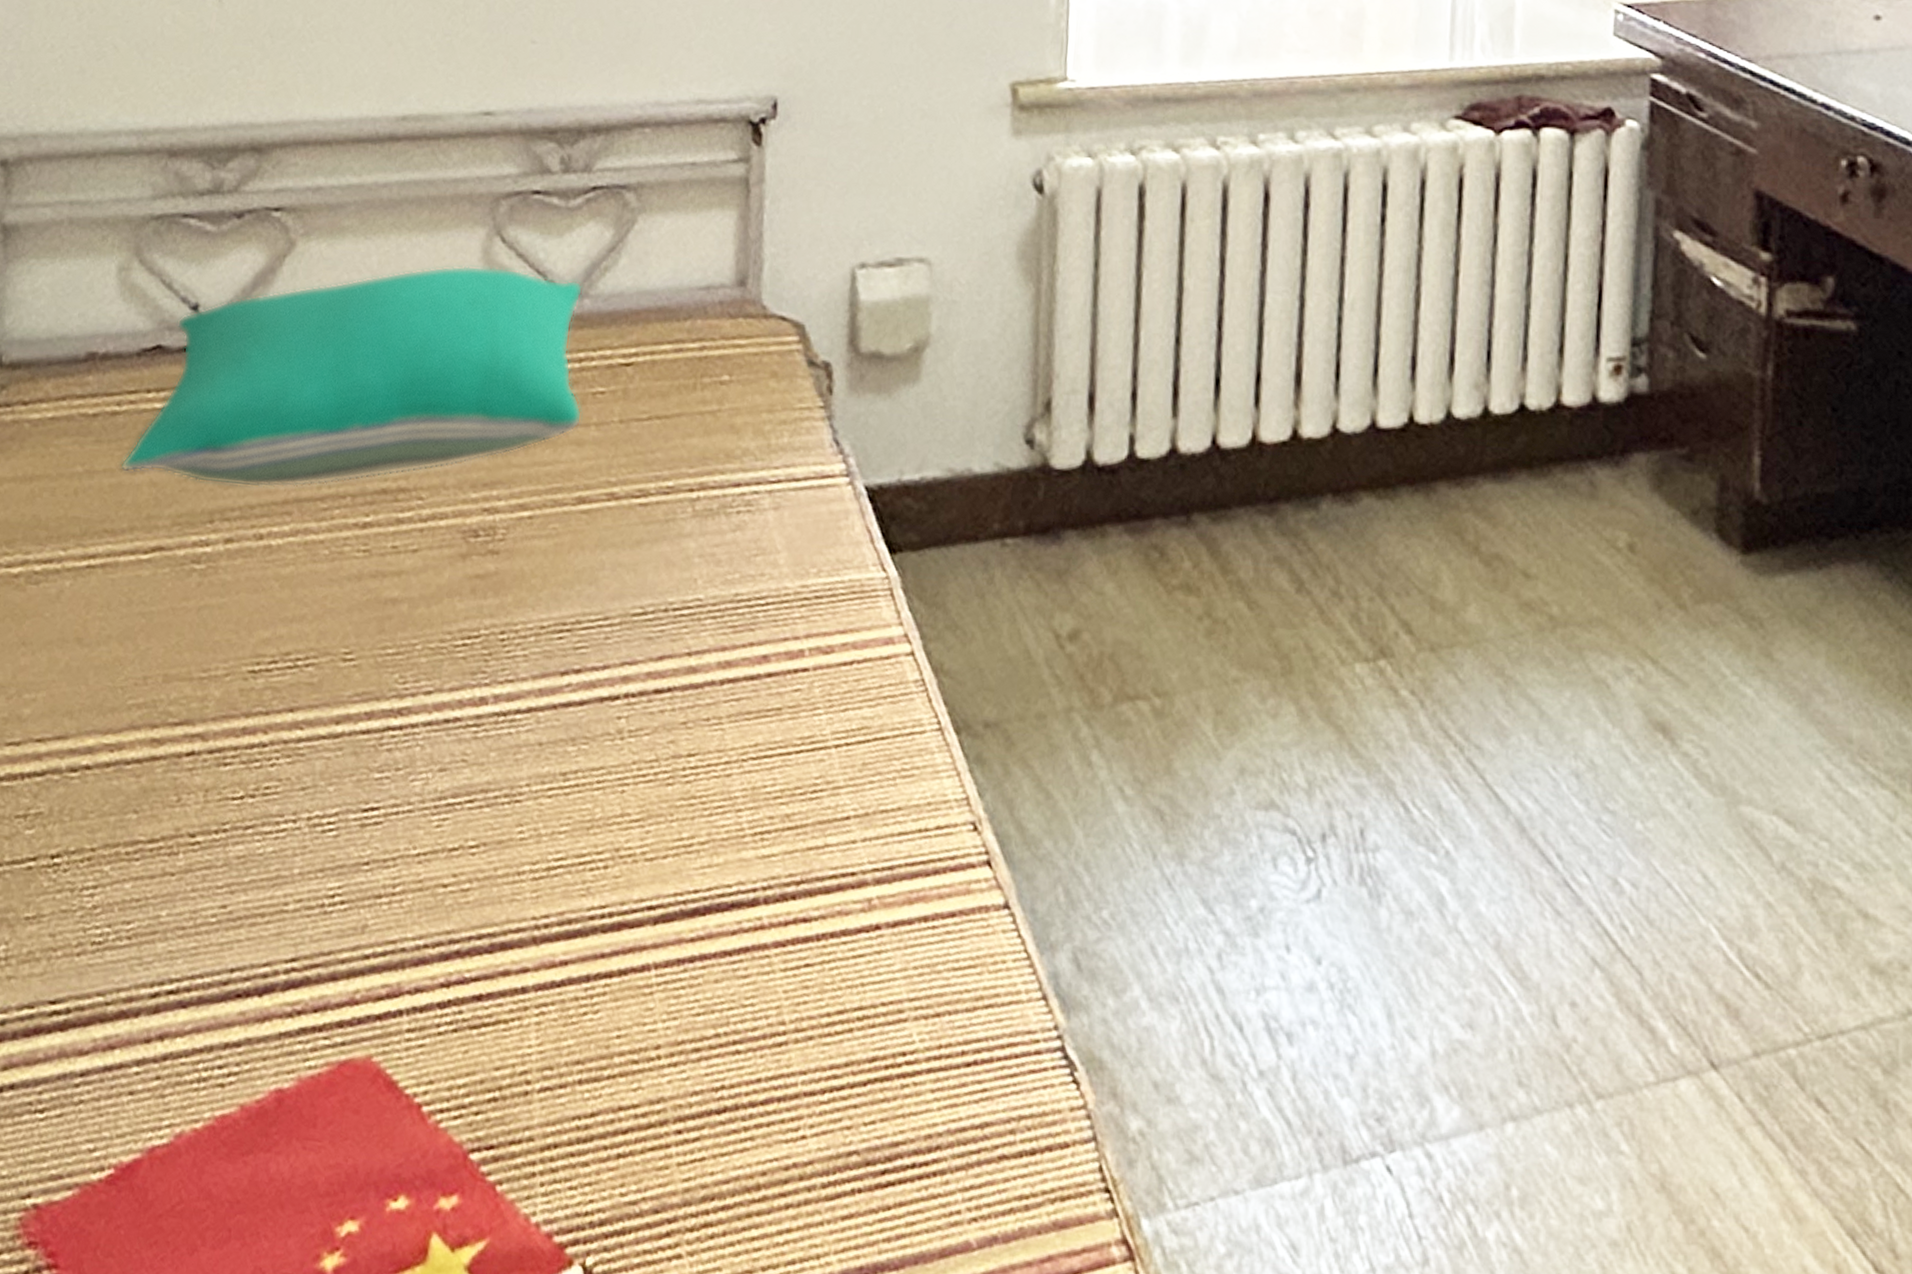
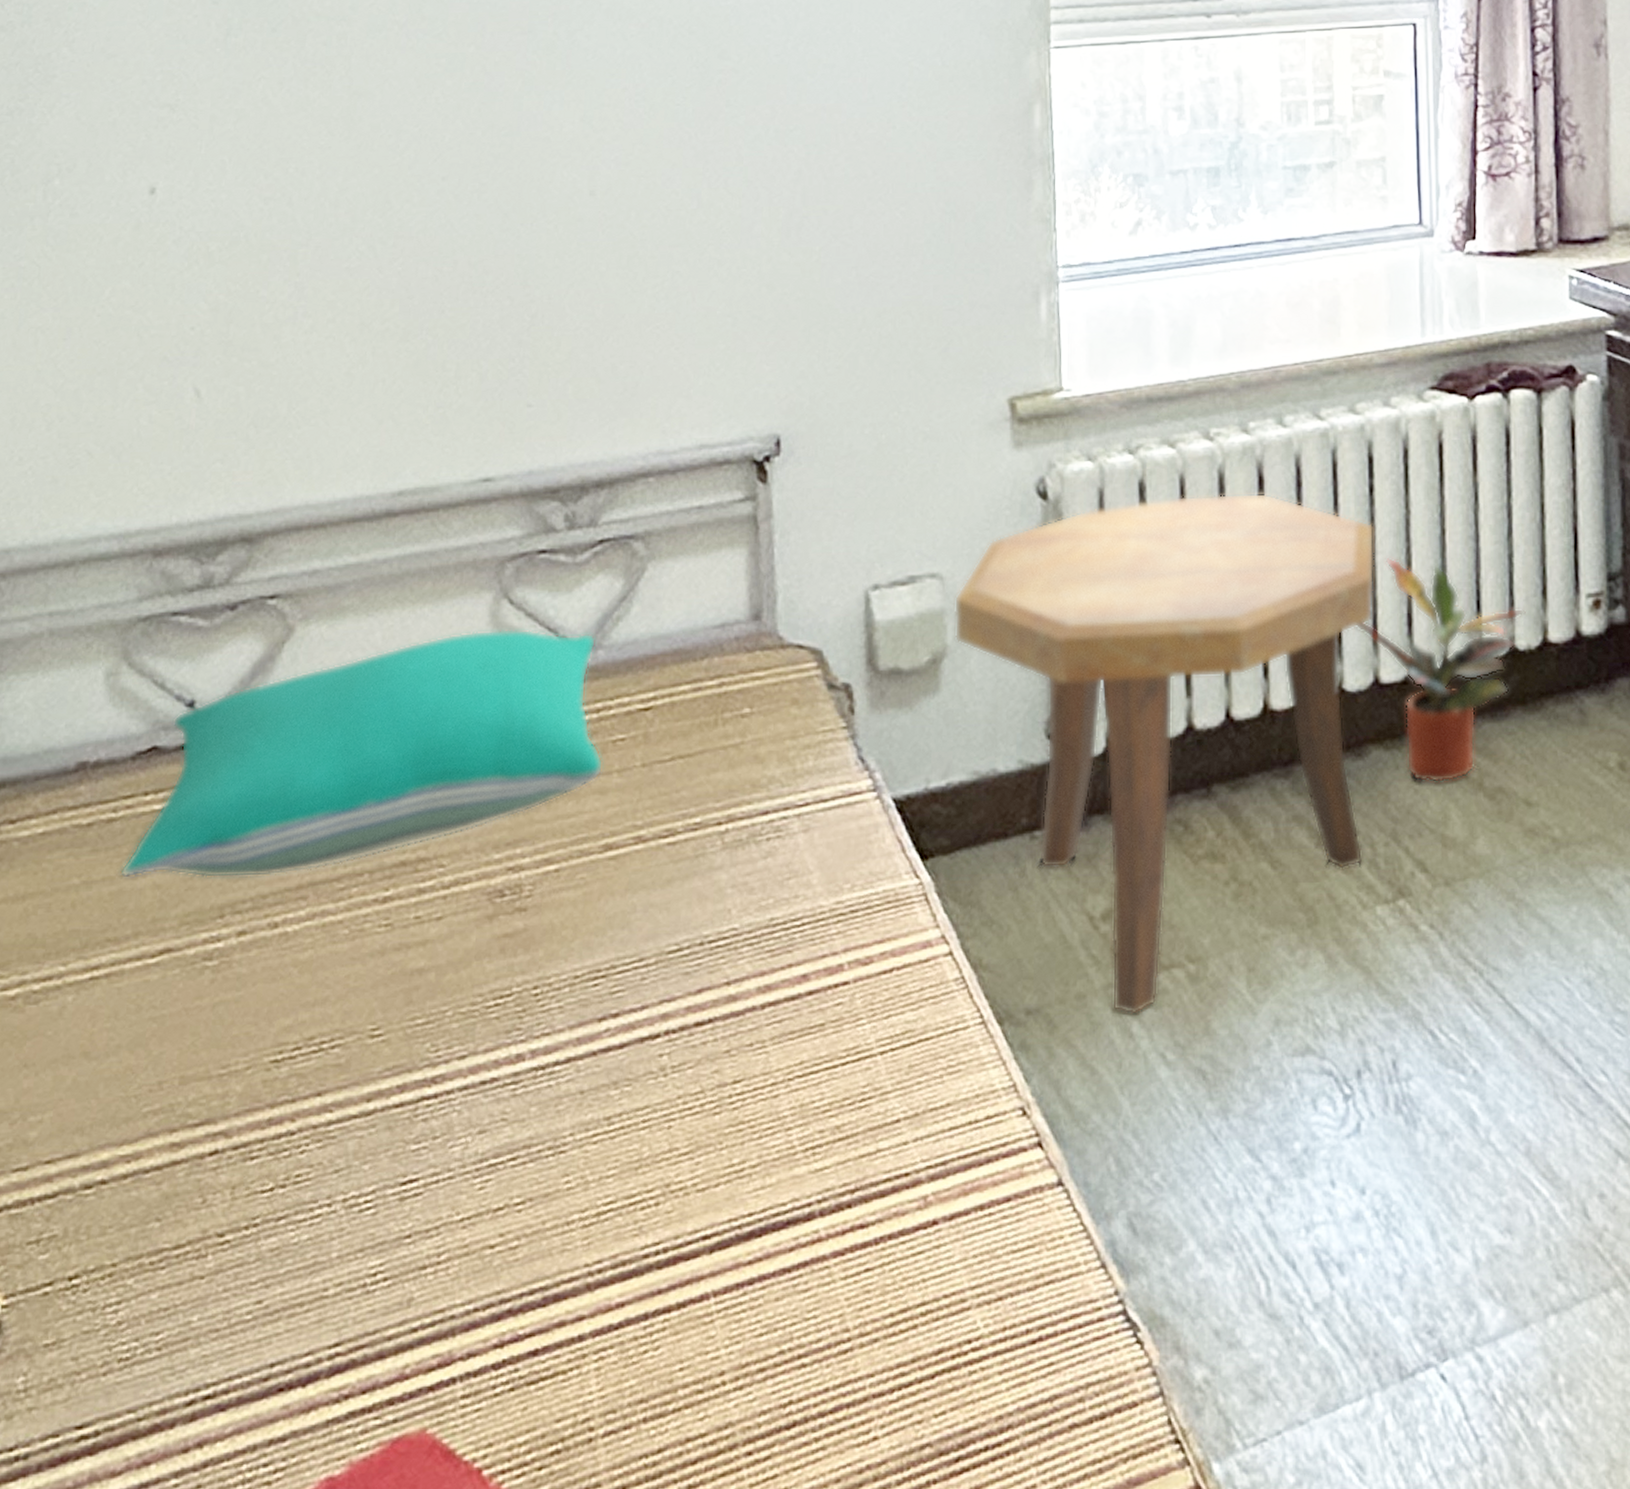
side table: none [938,205,1383,744] -> present [953,493,1375,1016]
potted plant: none [1355,293,1540,542] -> present [1355,557,1526,784]

